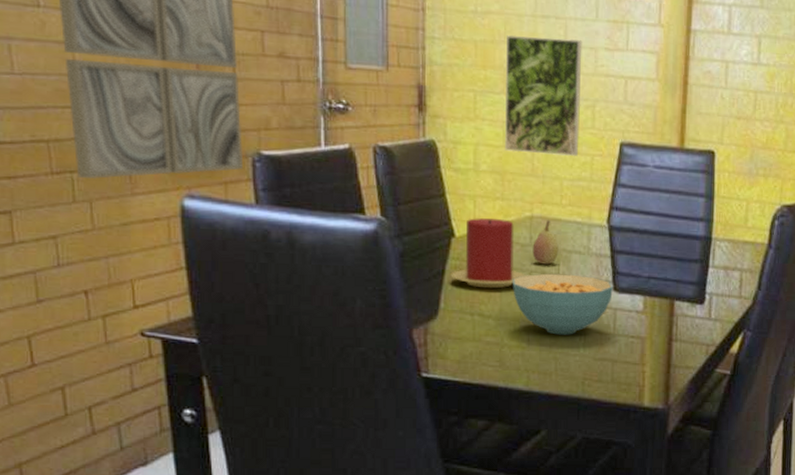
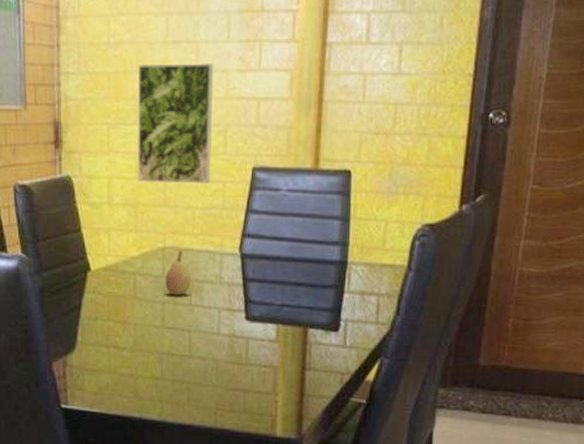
candle: present [450,218,527,289] -> none [87,251,160,321]
cereal bowl: present [513,273,613,335] -> none [146,304,245,366]

